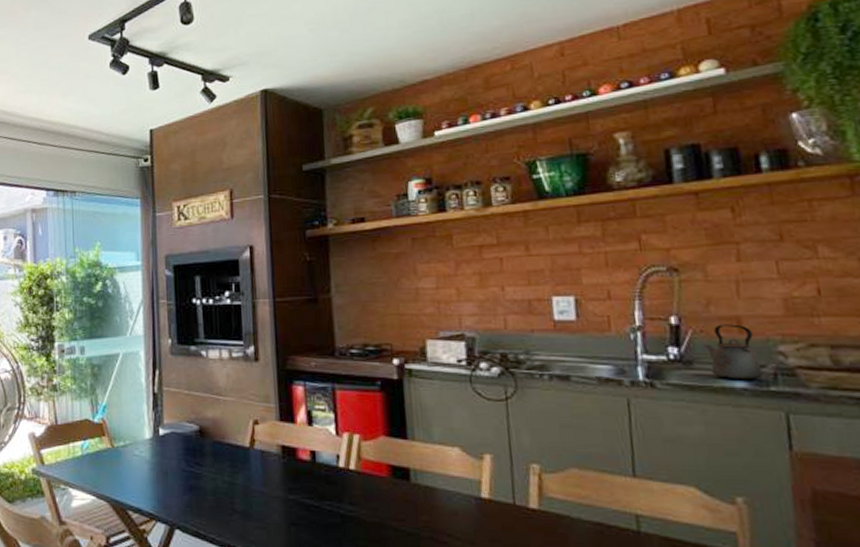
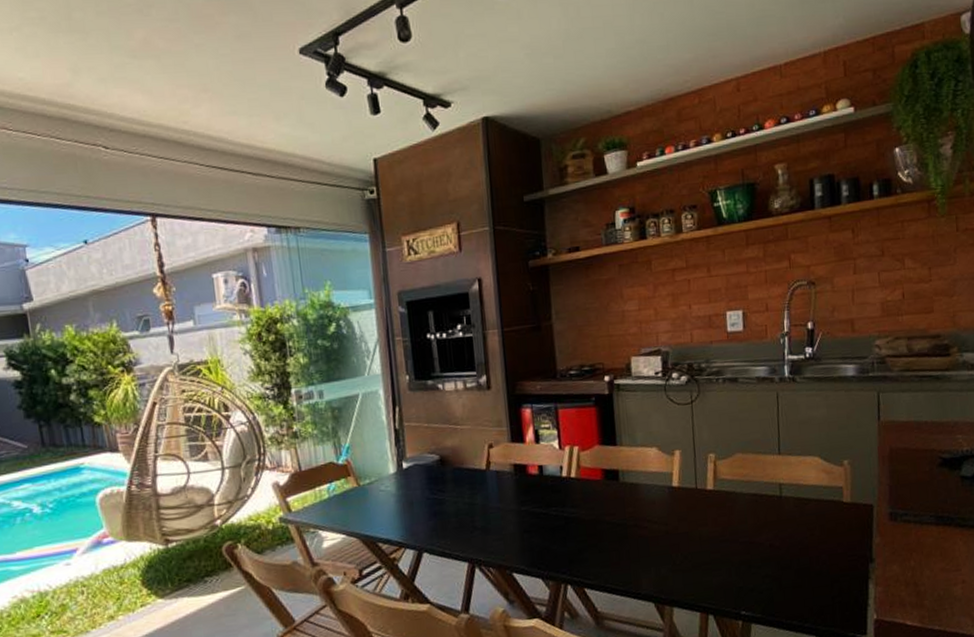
kettle: present [703,324,763,381] -> none [829,325,865,371]

